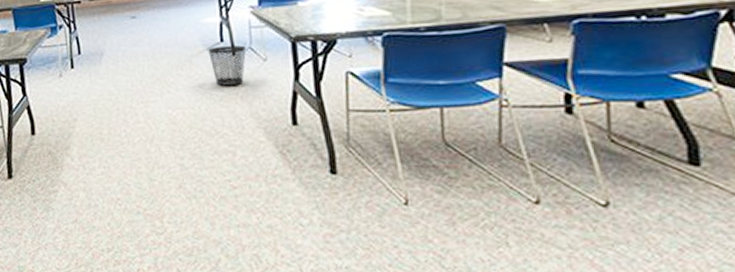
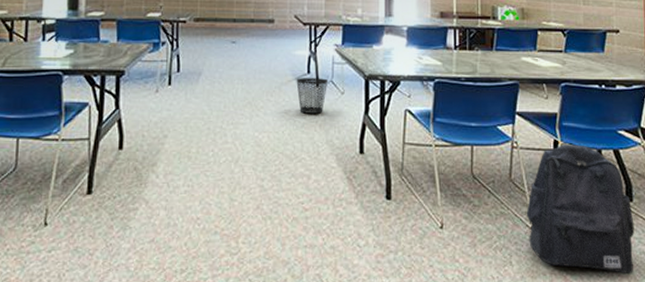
backpack: none [526,96,705,259] -> present [526,143,635,275]

